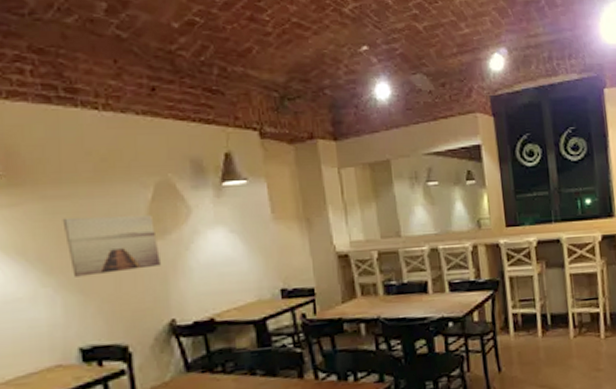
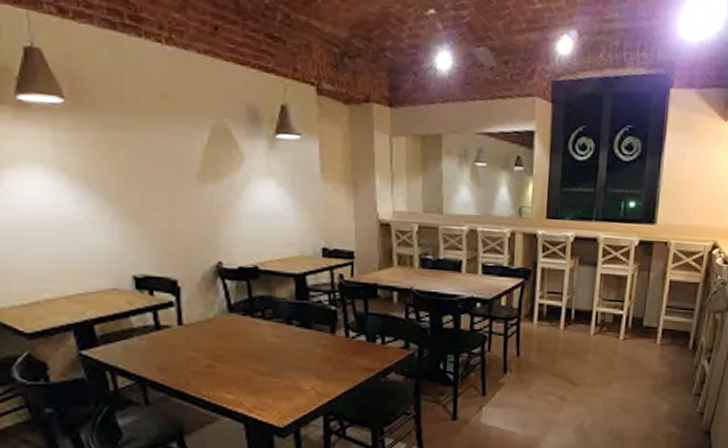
wall art: present [62,215,160,277] -> none [122,149,212,210]

